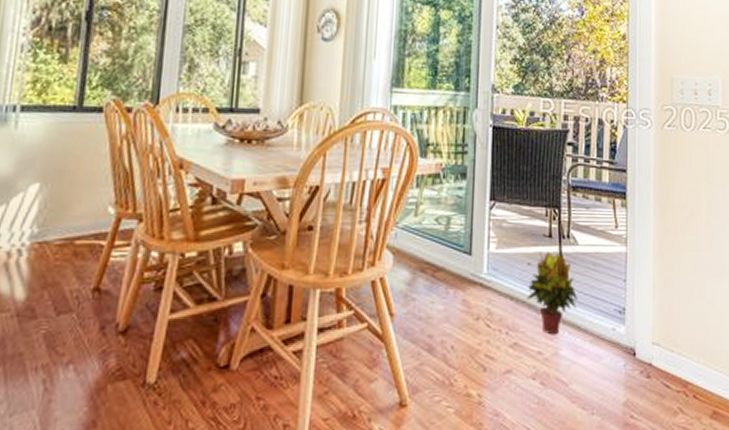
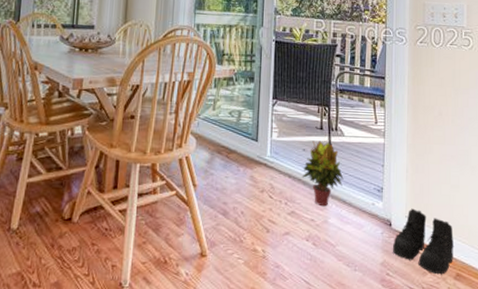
boots: none [637,332,709,414] -> present [392,208,454,275]

